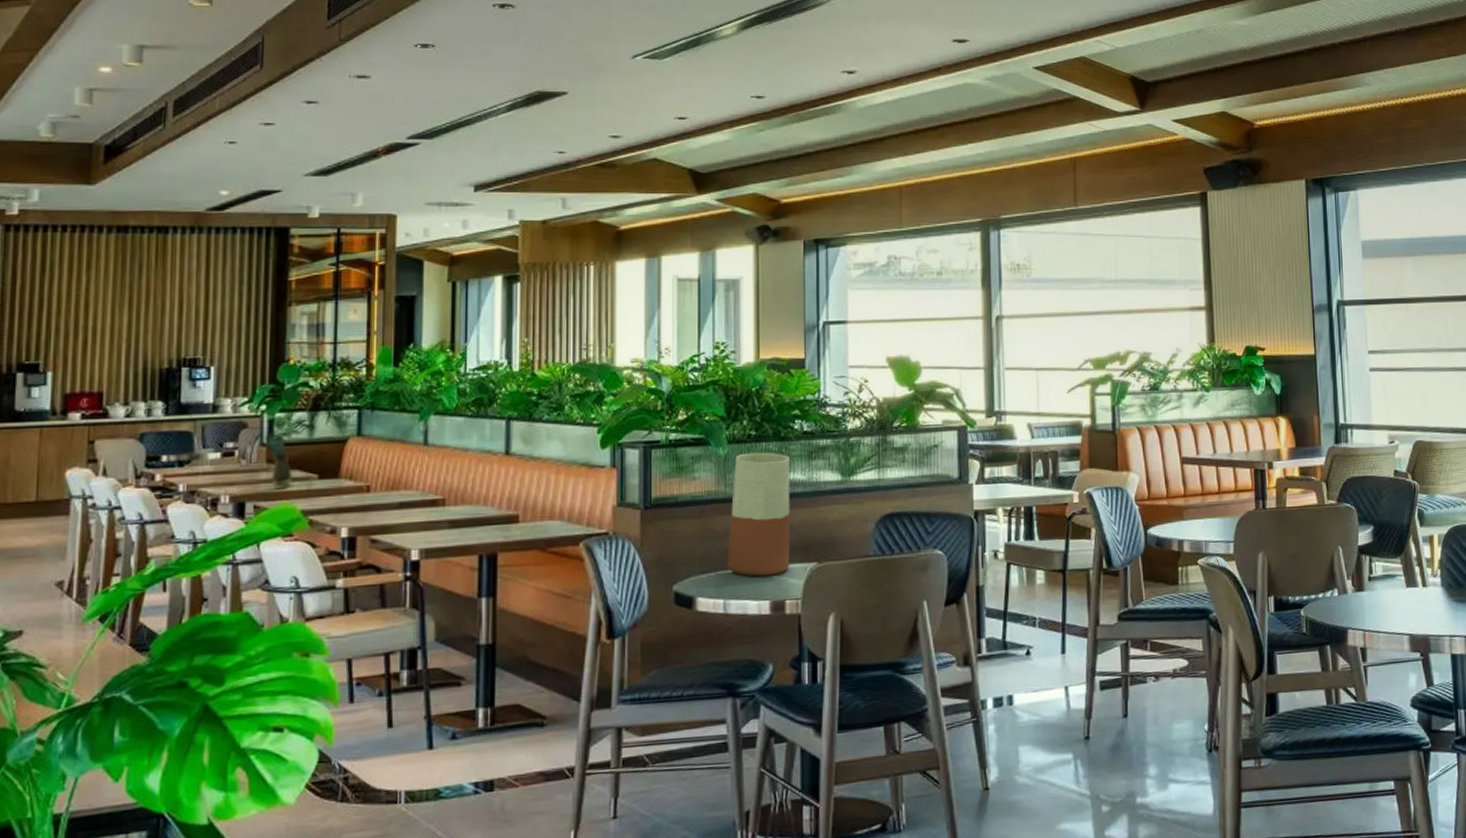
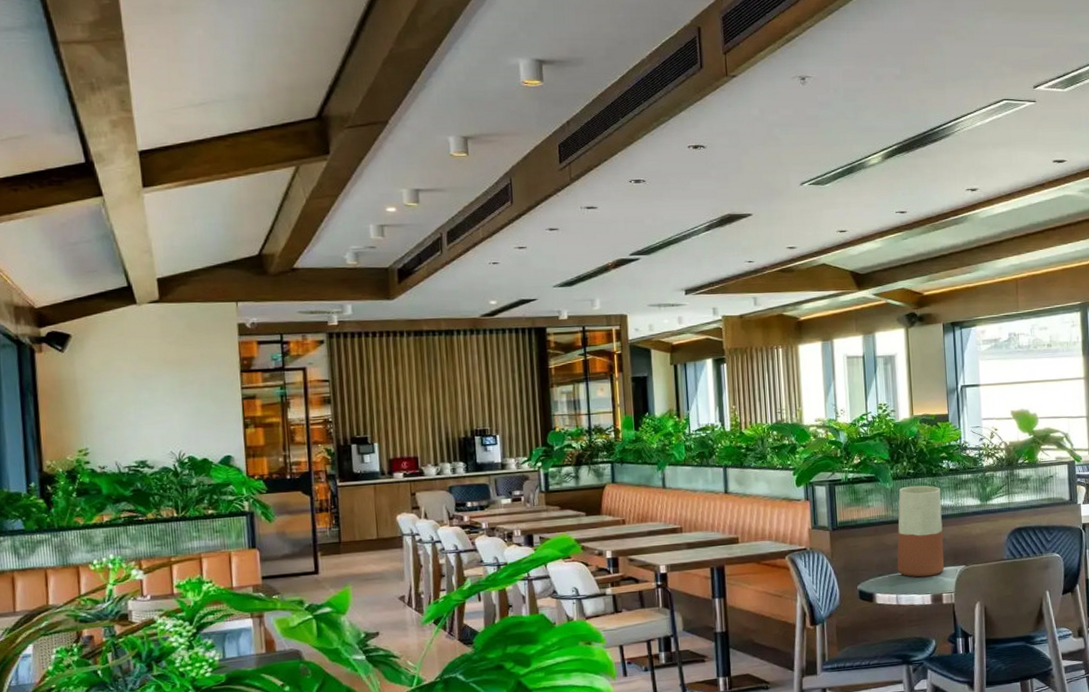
vase: present [265,431,293,490] -> none [543,482,567,525]

